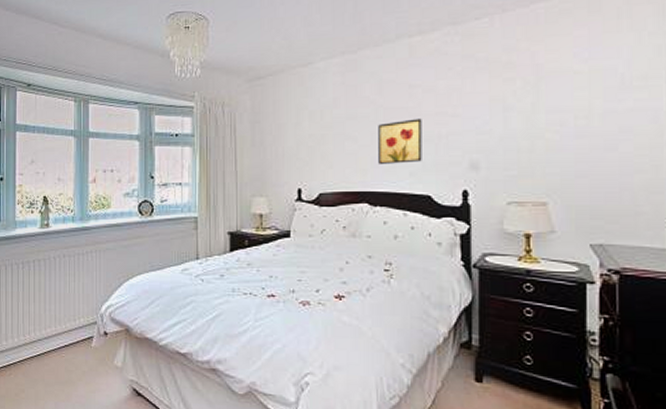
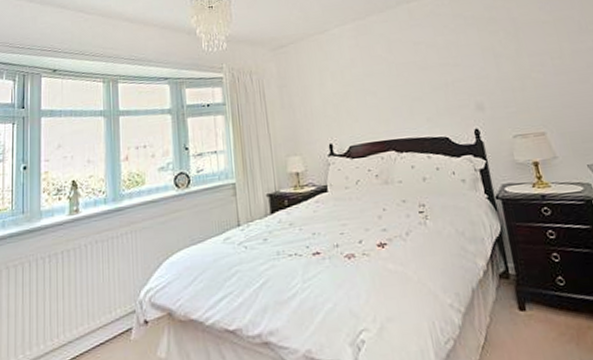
wall art: present [378,118,422,164] -> none [393,70,436,114]

